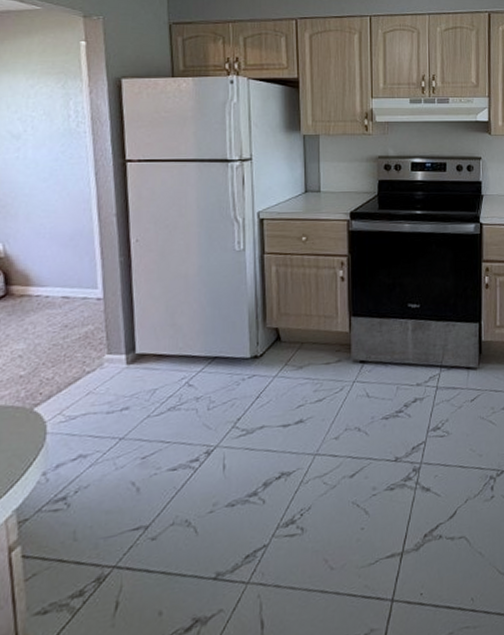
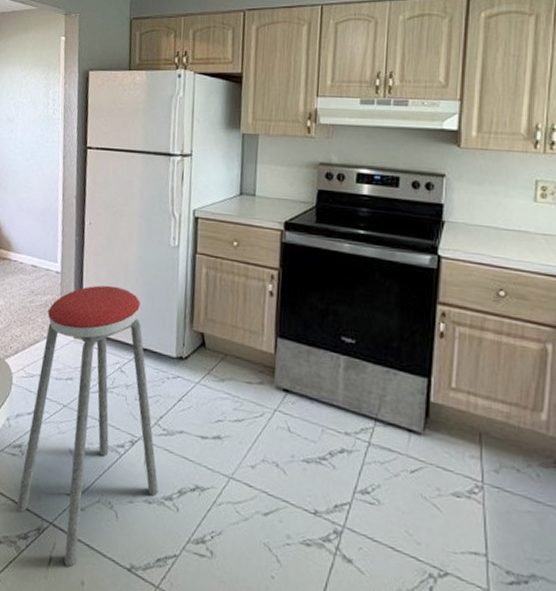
music stool: none [64,301,241,604] -> present [16,285,159,567]

